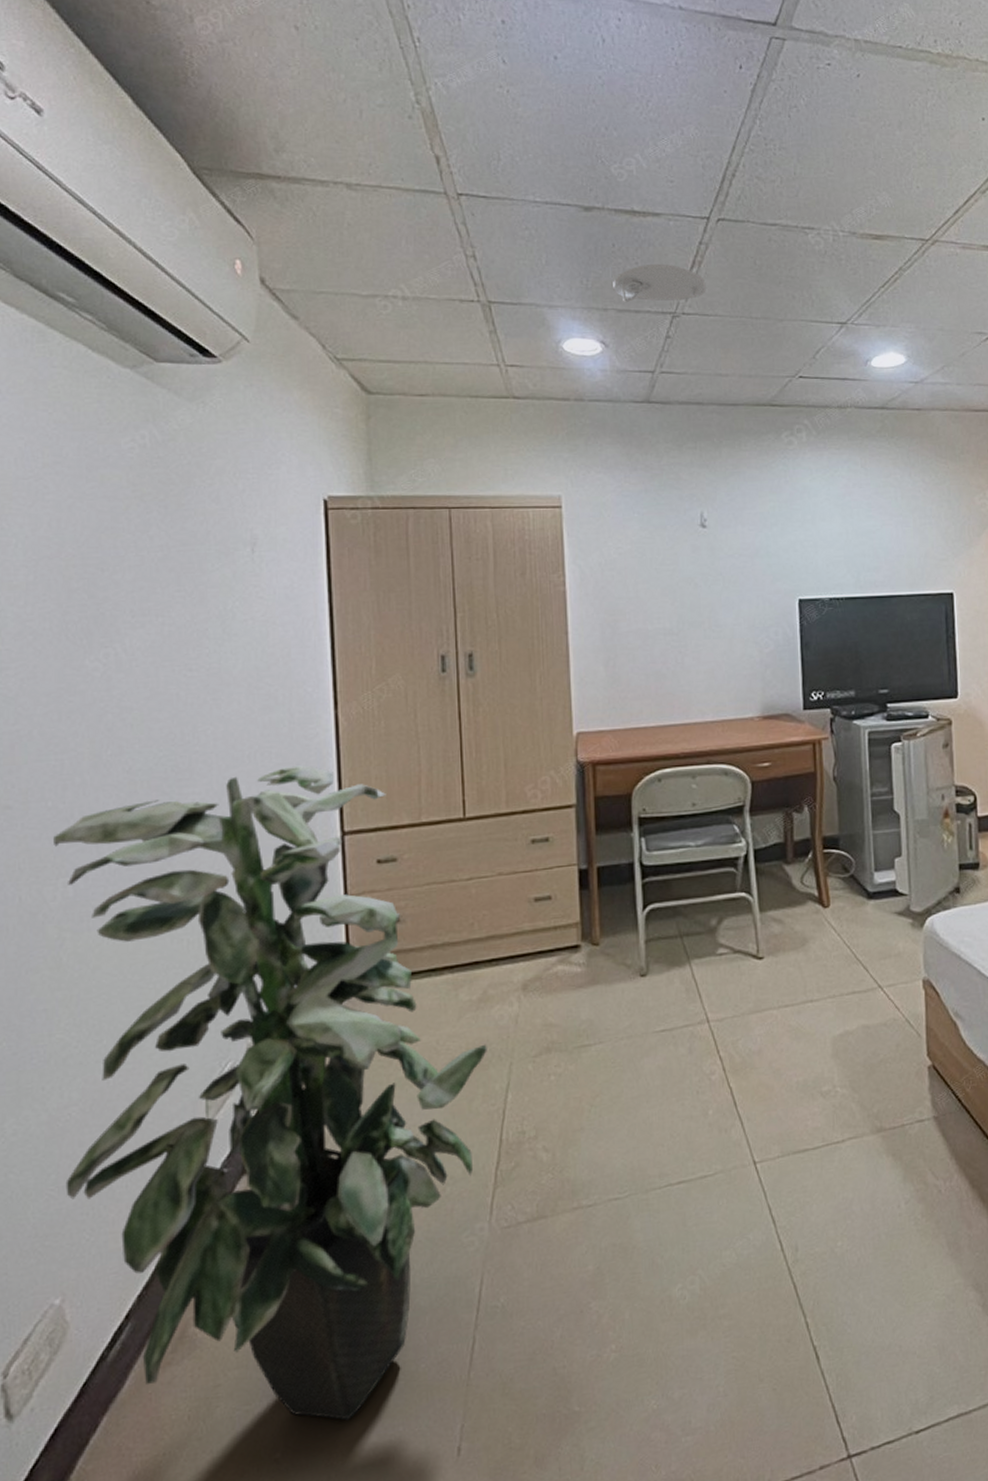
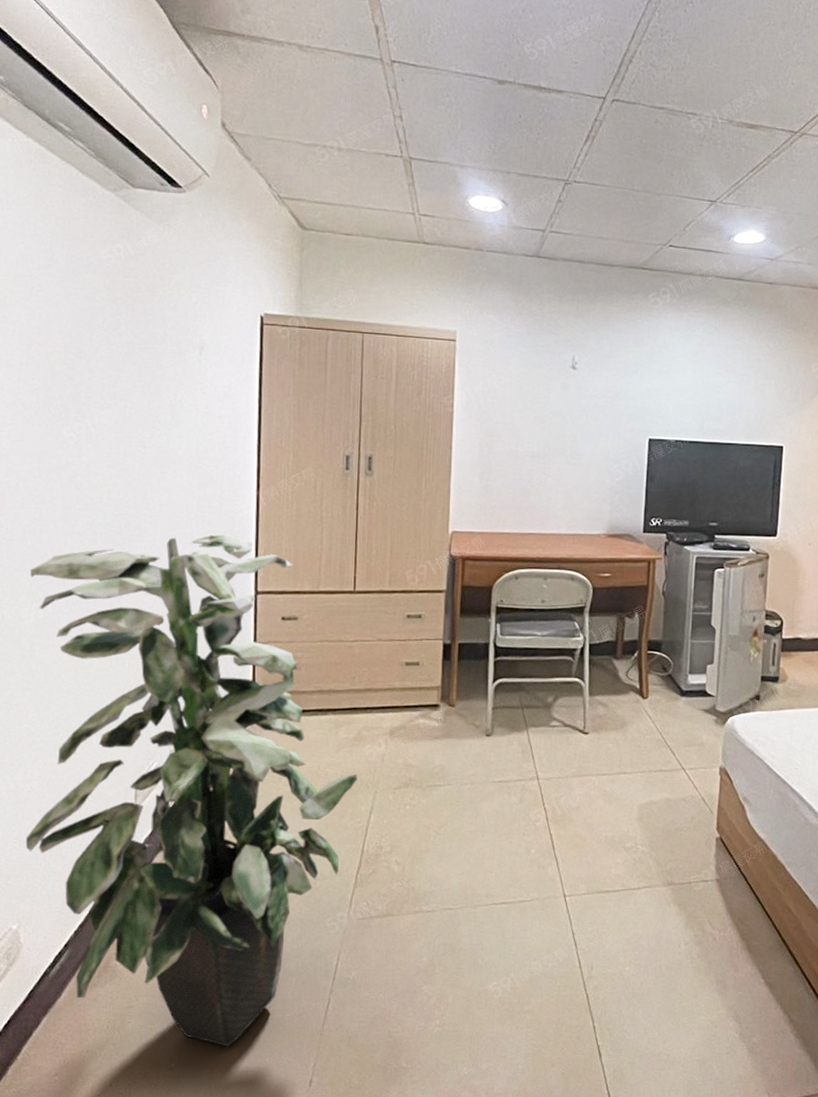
smoke detector: present [613,263,706,303] -> none [516,135,597,170]

